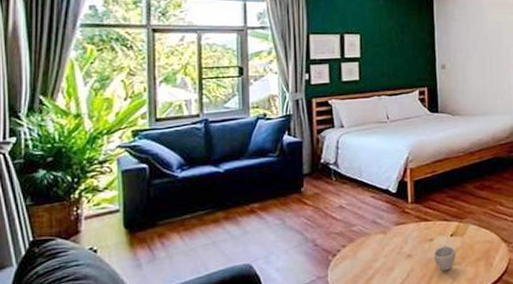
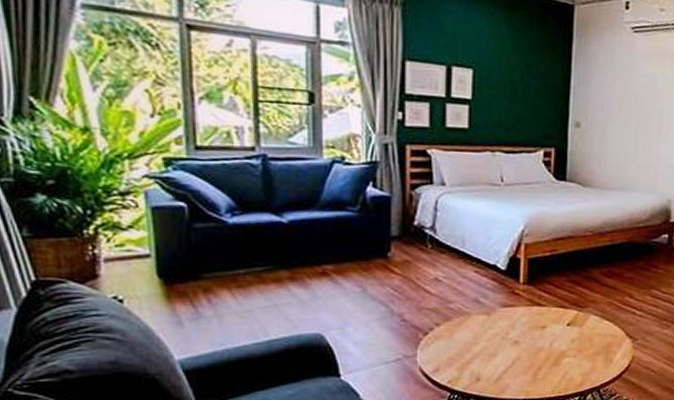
cup: present [433,245,456,271] -> none [545,334,572,363]

